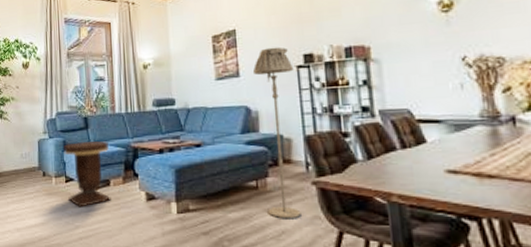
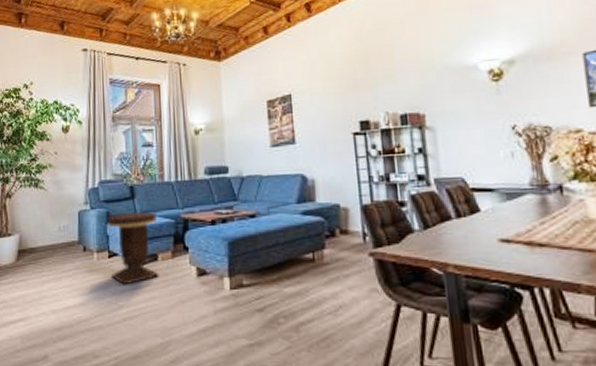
floor lamp: present [252,47,301,219] -> none [308,113,359,293]

